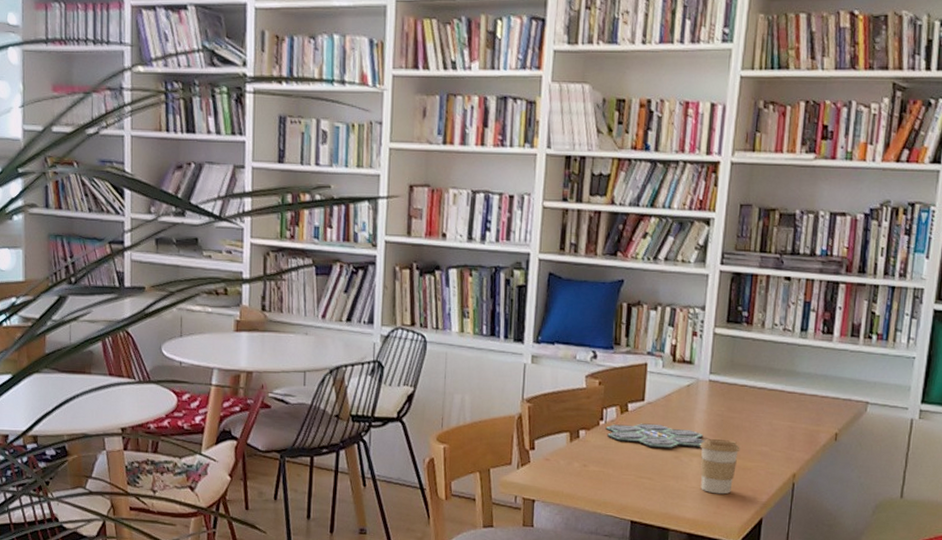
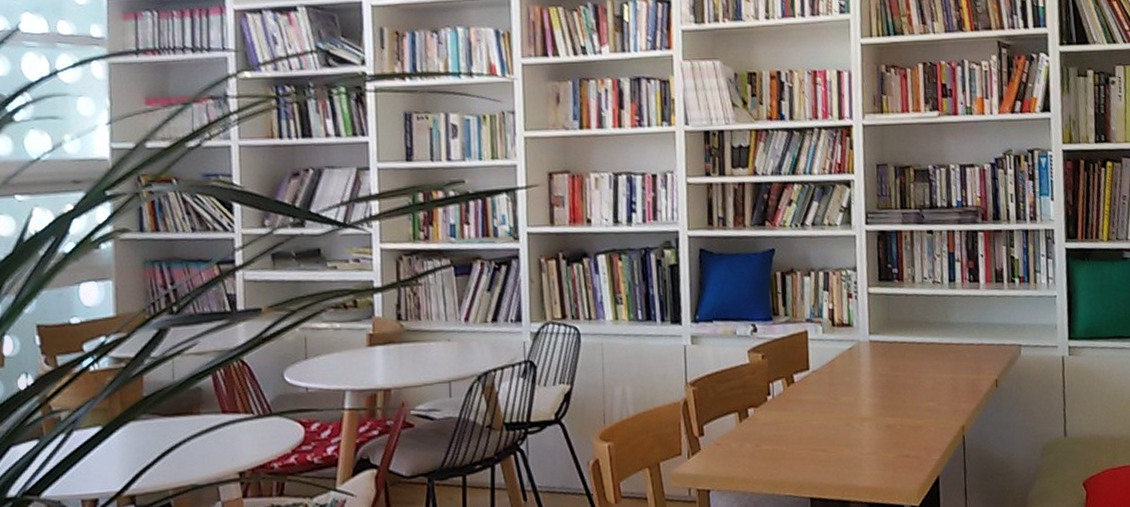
board game: present [605,423,705,449] -> none [773,392,873,417]
coffee cup: present [699,438,740,495] -> none [869,399,908,458]

